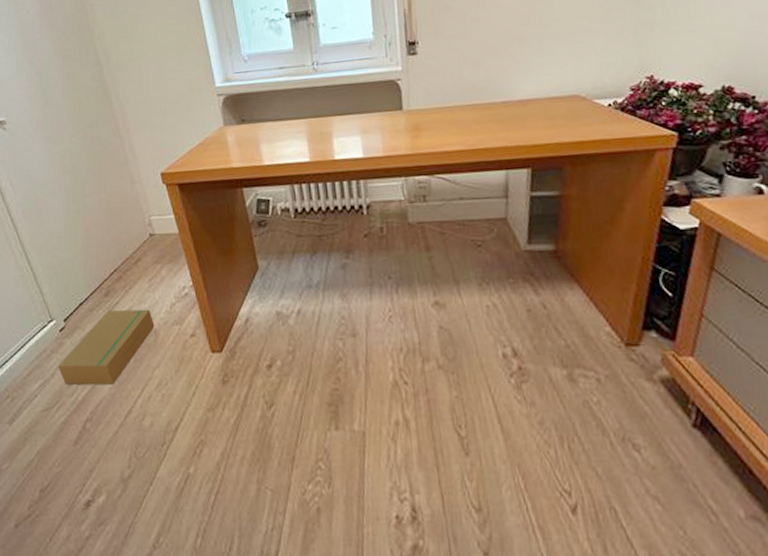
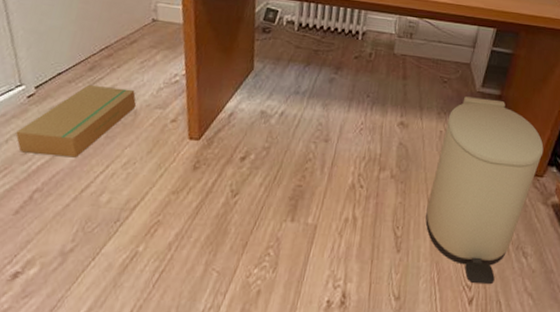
pedal bin: none [490,256,633,488] -> present [425,96,544,285]

